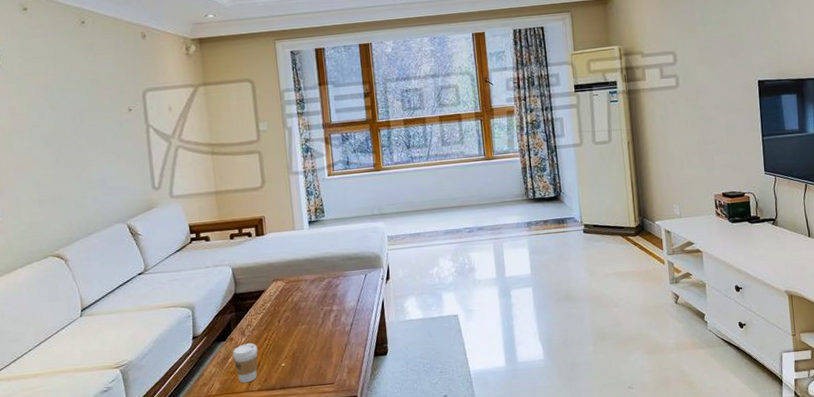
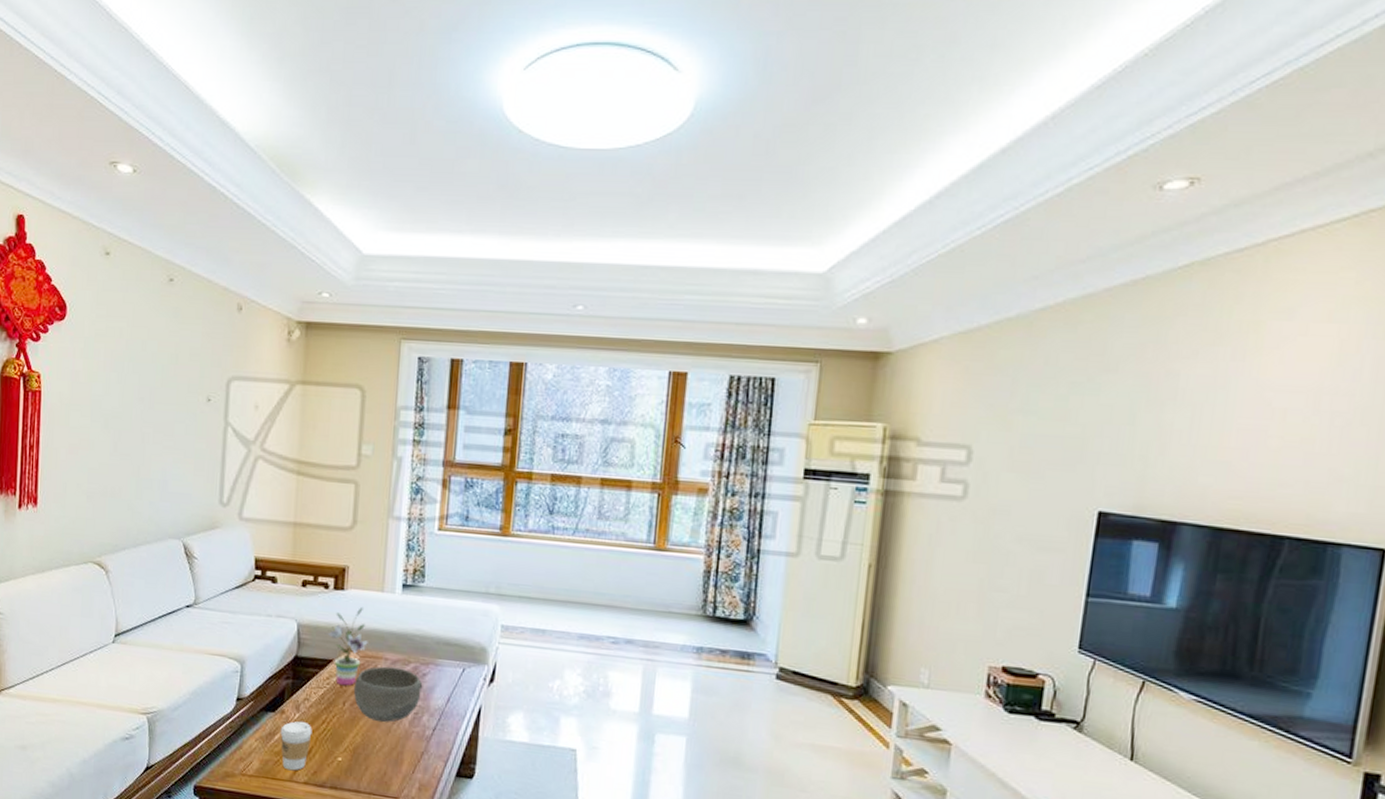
potted plant: none [255,244,290,308] -> present [326,606,368,686]
bowl: none [284,284,338,329] -> present [353,666,423,722]

